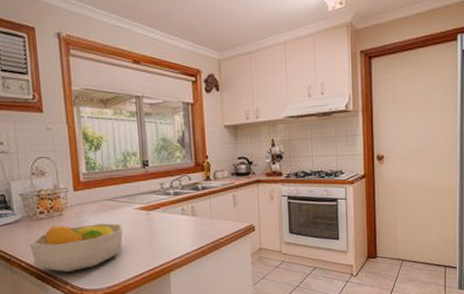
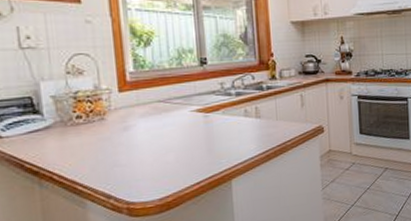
fruit bowl: present [29,223,123,272] -> none [63,127,177,184]

